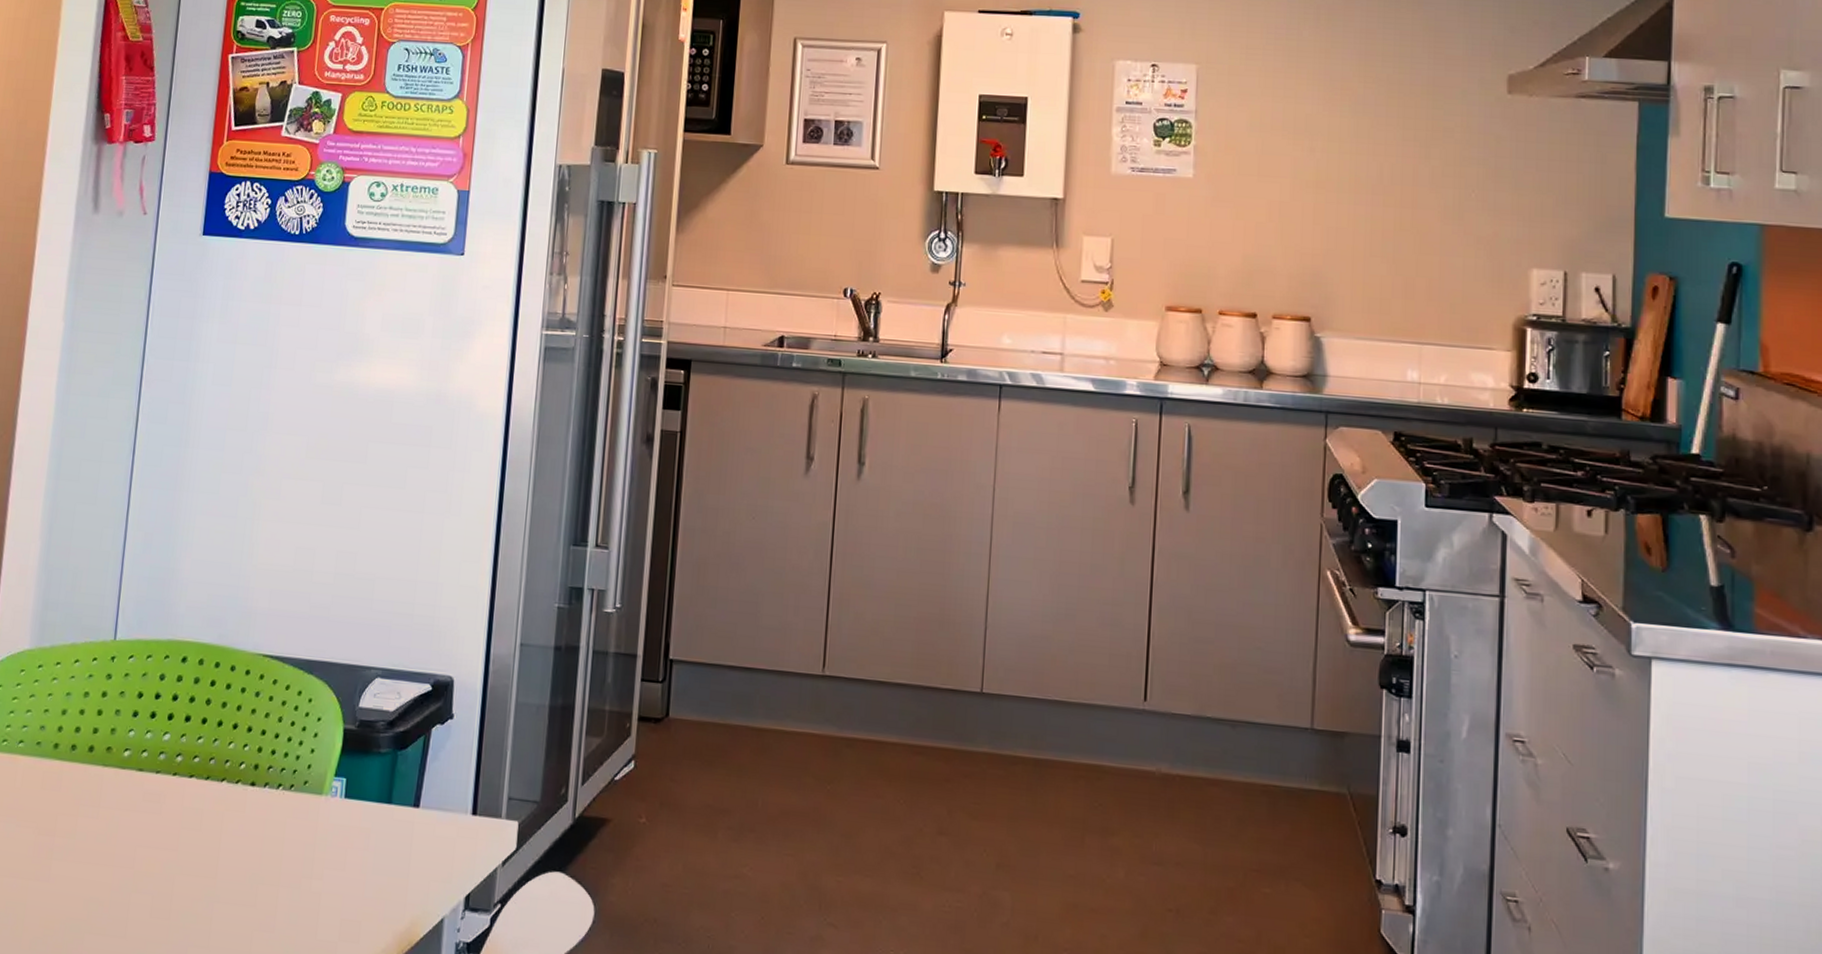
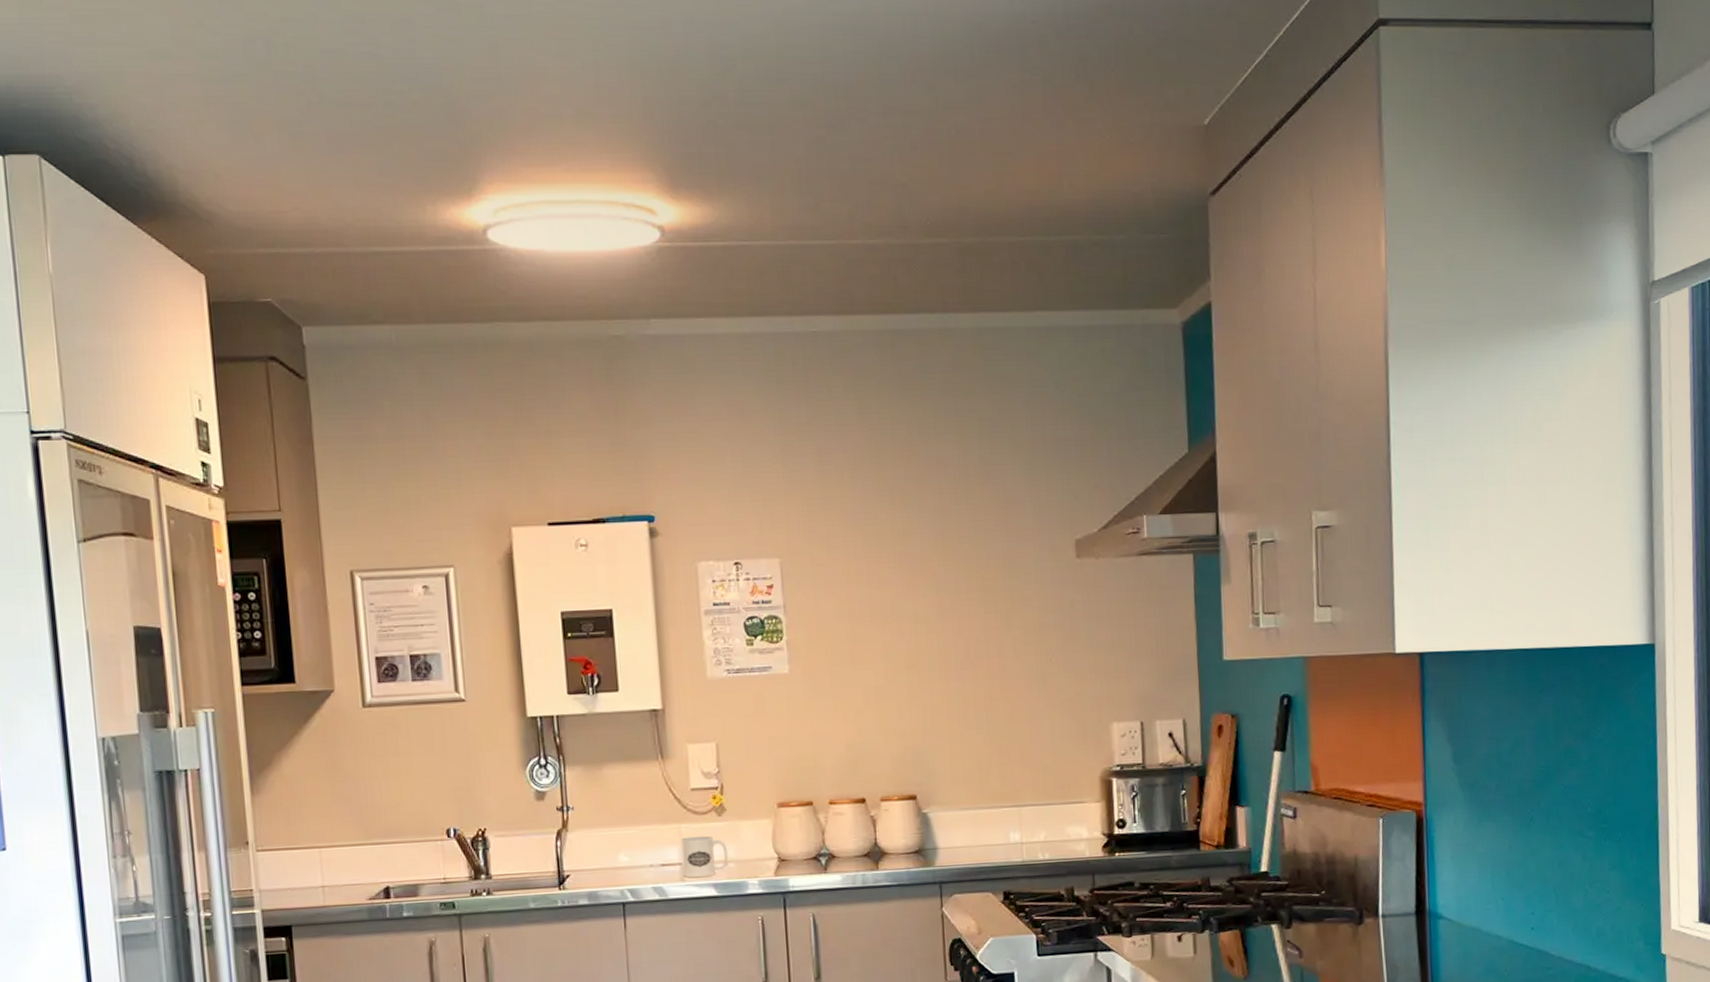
mug: none [1063,327,1110,371] -> present [680,835,729,878]

